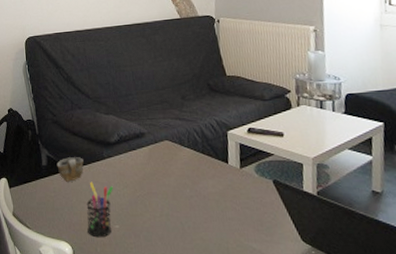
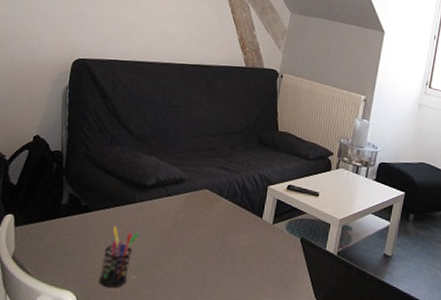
cup: present [56,157,84,182] -> none [79,197,112,225]

